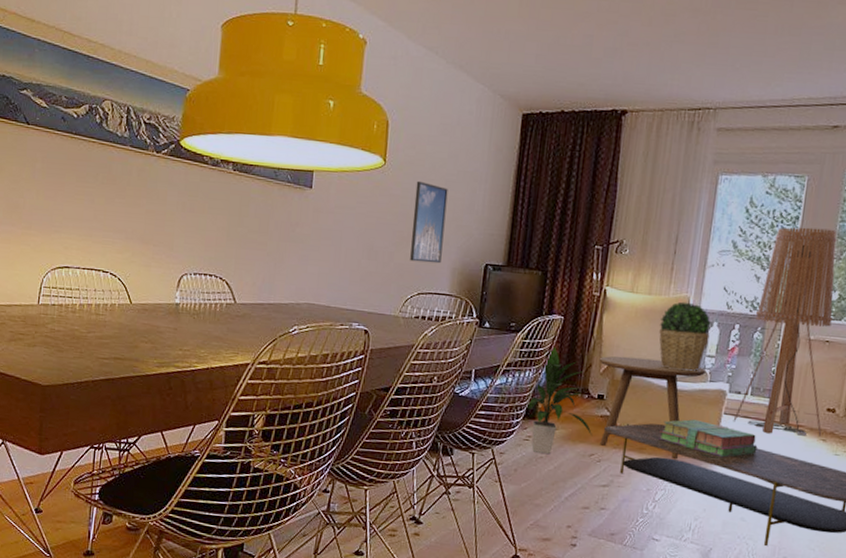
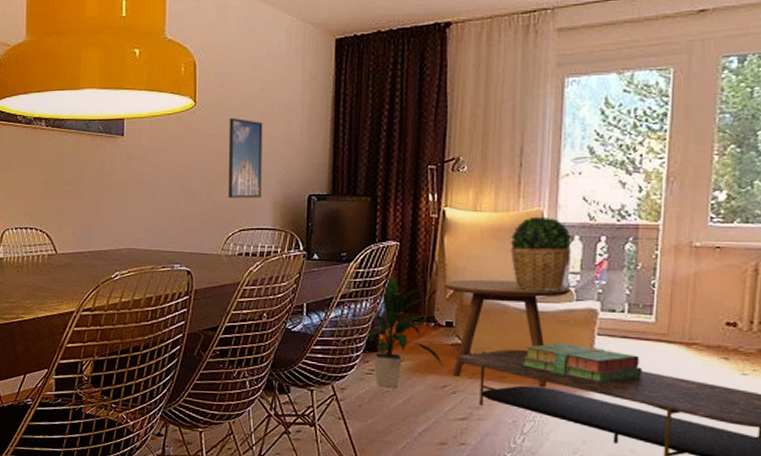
floor lamp: present [734,227,837,436] -> none [610,123,723,355]

